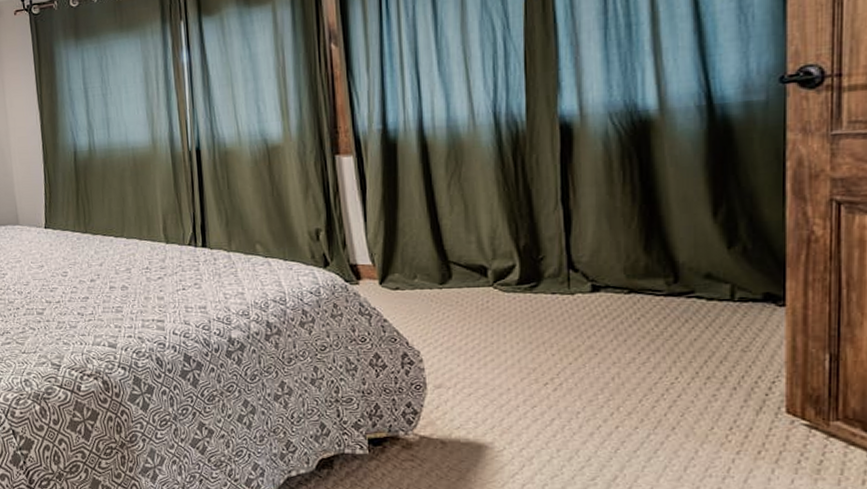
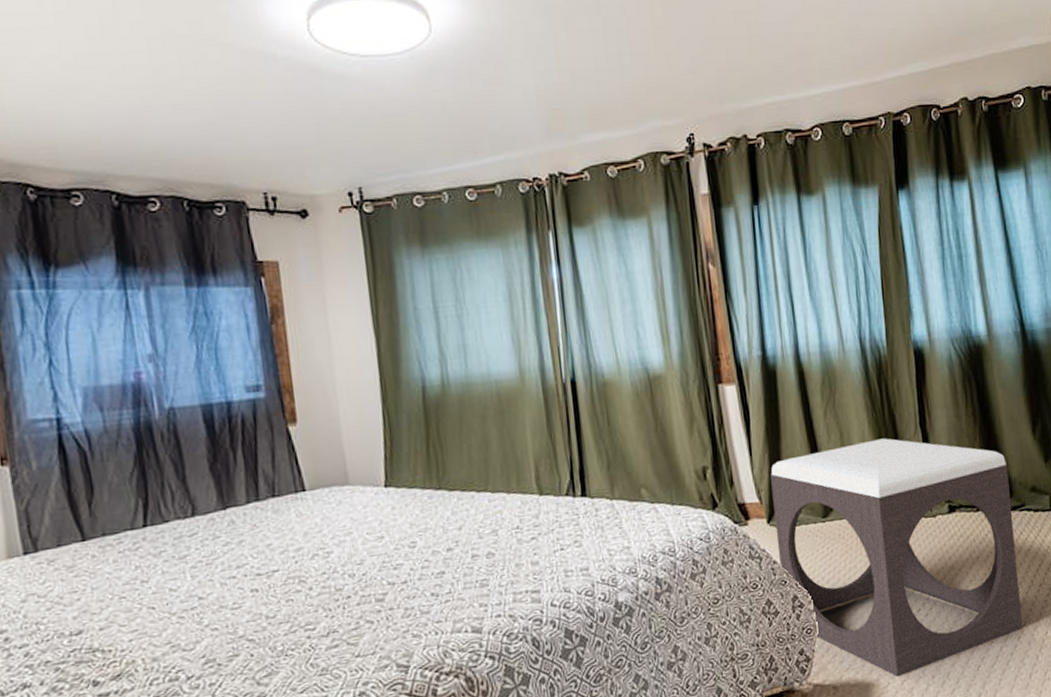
footstool: none [385,212,680,444] -> present [771,438,1023,677]

